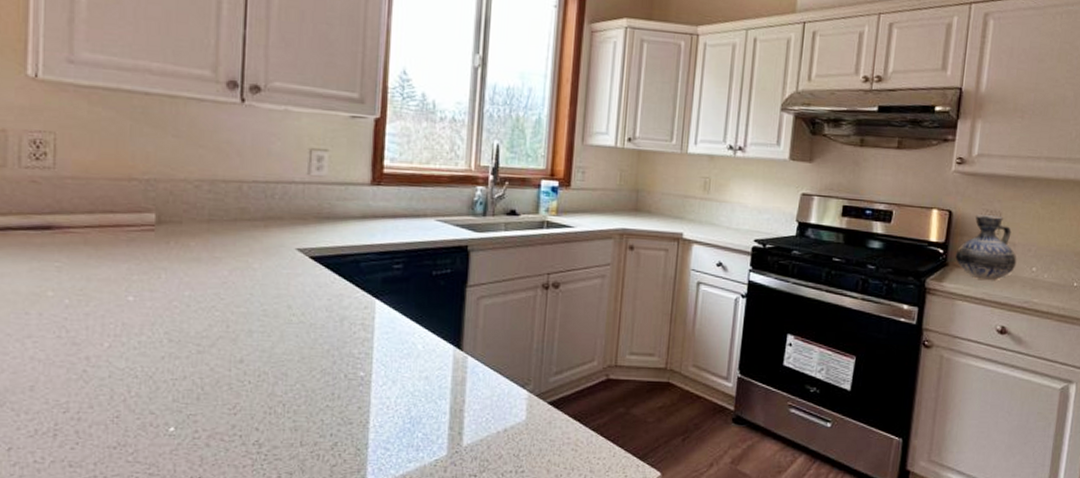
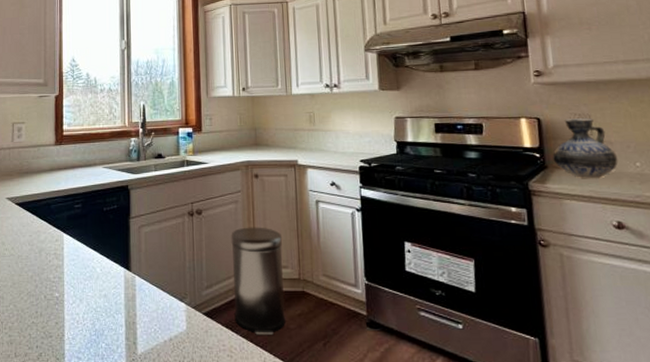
pedal bin: none [585,307,652,430] -> present [231,227,285,336]

